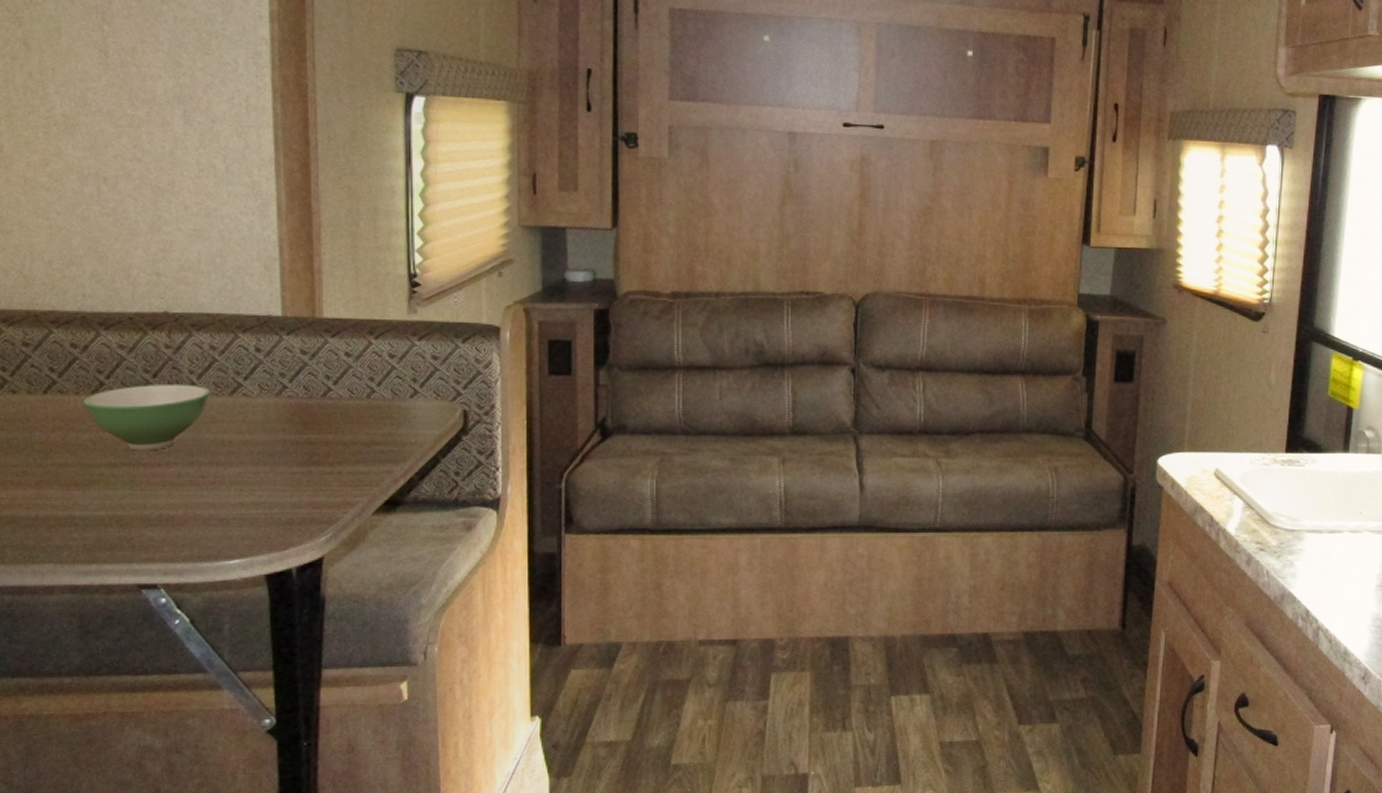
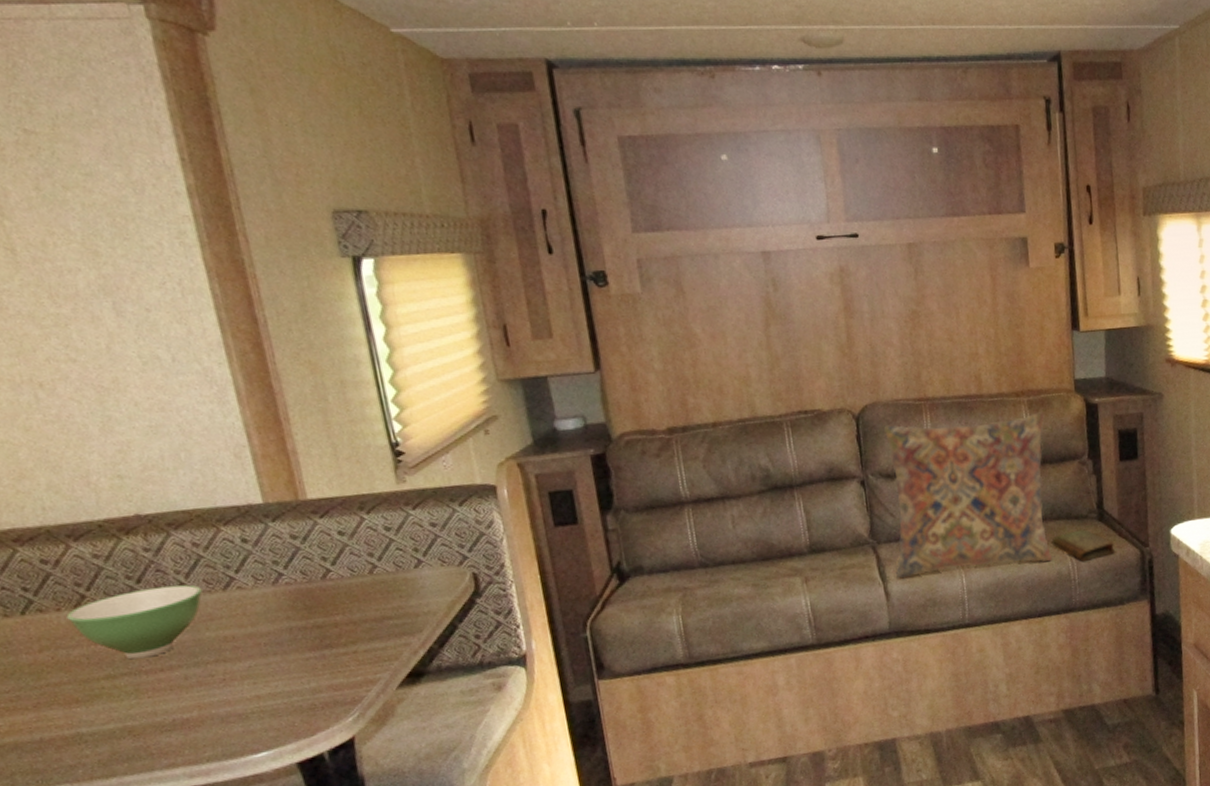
pillow: none [872,316,1044,476] -> present [884,412,1053,578]
book: none [1034,447,1099,480] -> present [1051,529,1116,561]

